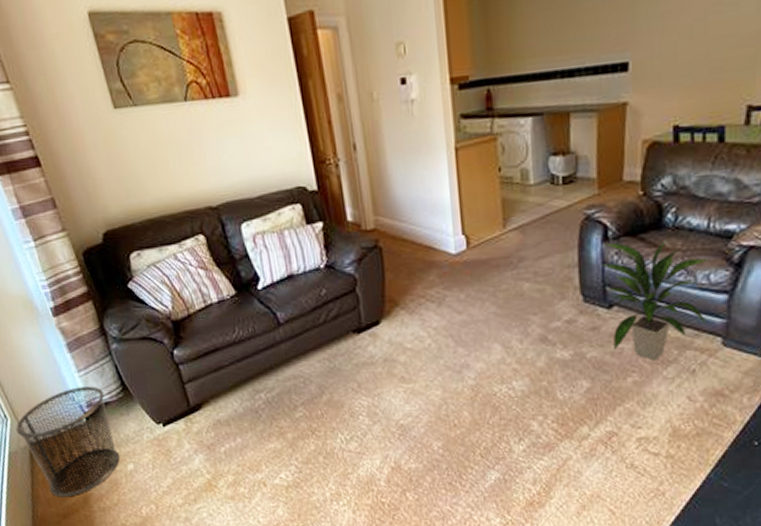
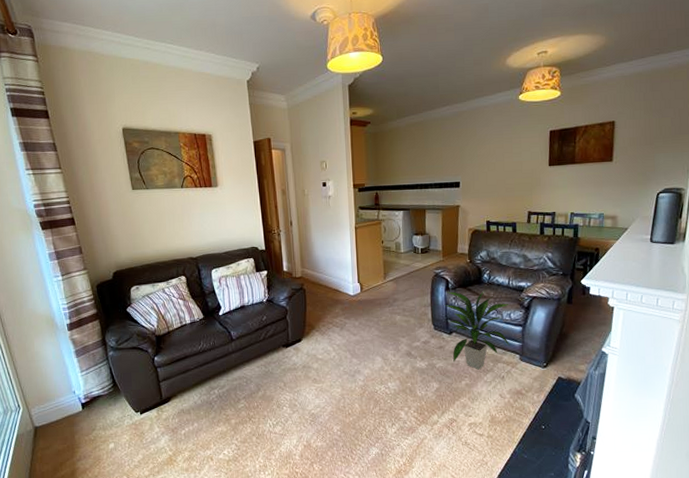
waste bin: present [16,386,120,498] -> none [26,383,105,471]

